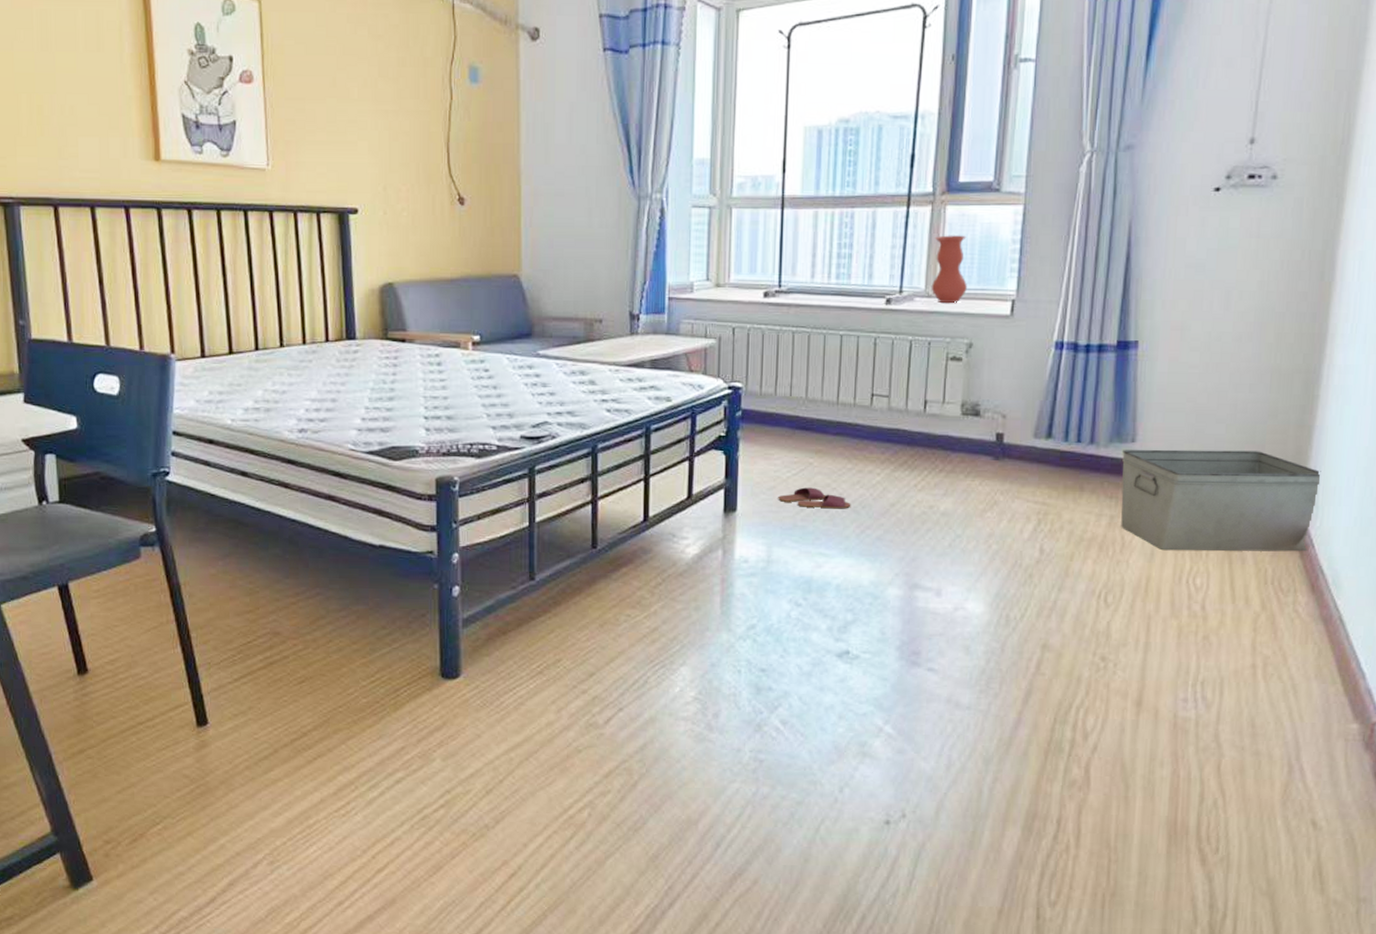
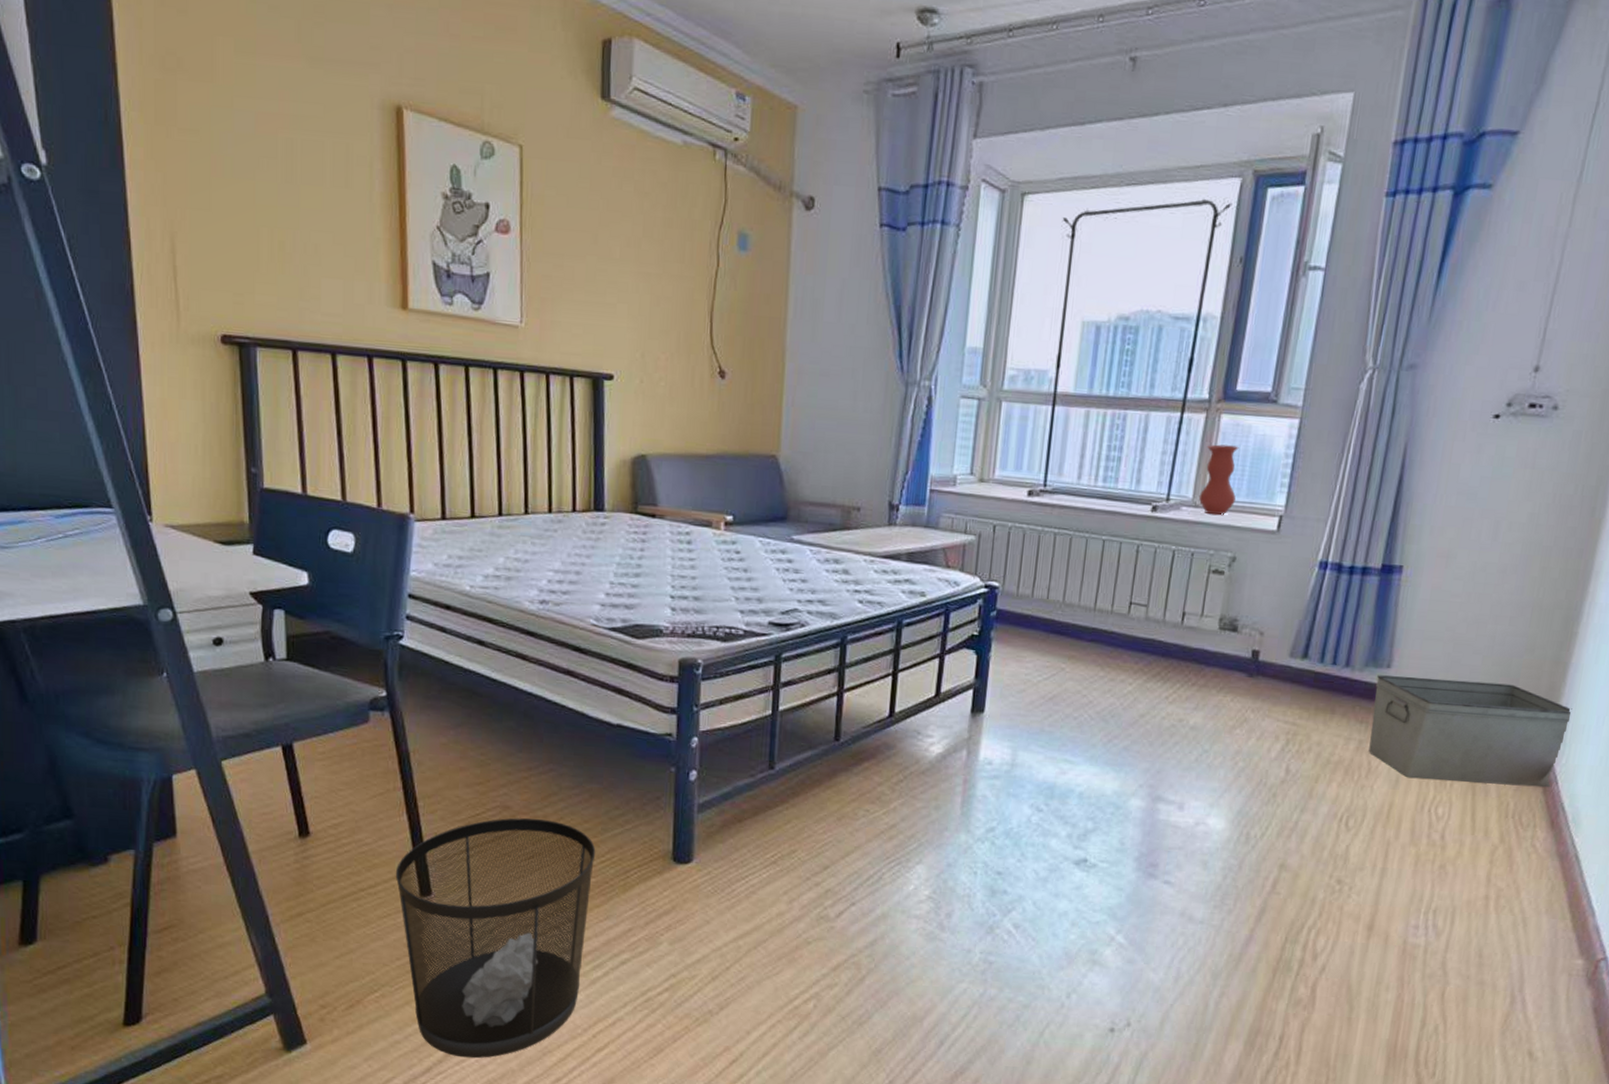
waste bin: none [172,642,365,886] -> present [395,818,596,1058]
slippers: present [778,487,851,509] -> none [1027,692,1101,717]

